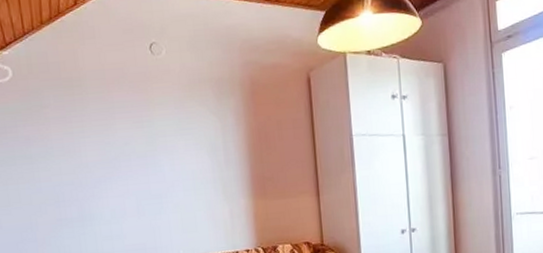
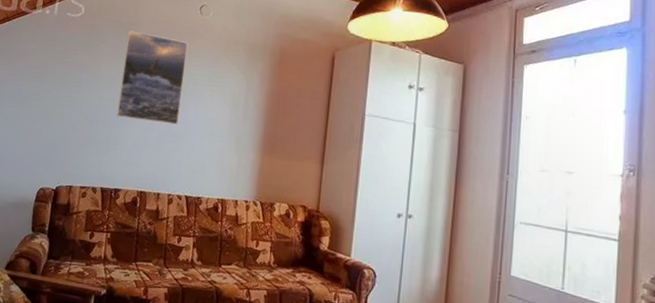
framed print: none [71,87,156,190] -> present [116,30,188,125]

